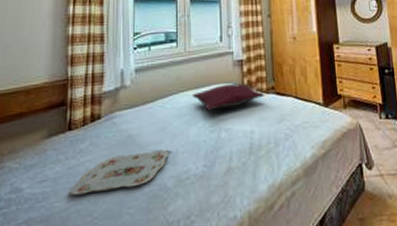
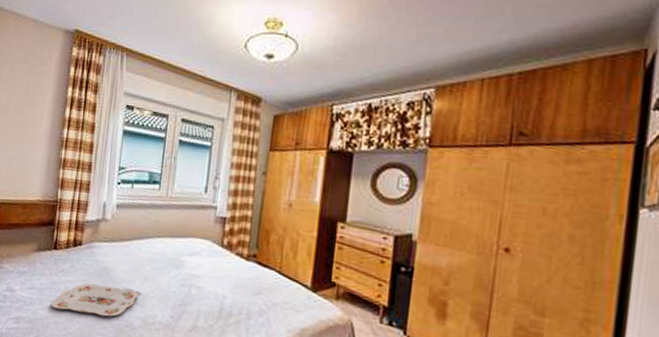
pillow: present [192,84,265,111] -> none [167,239,245,267]

